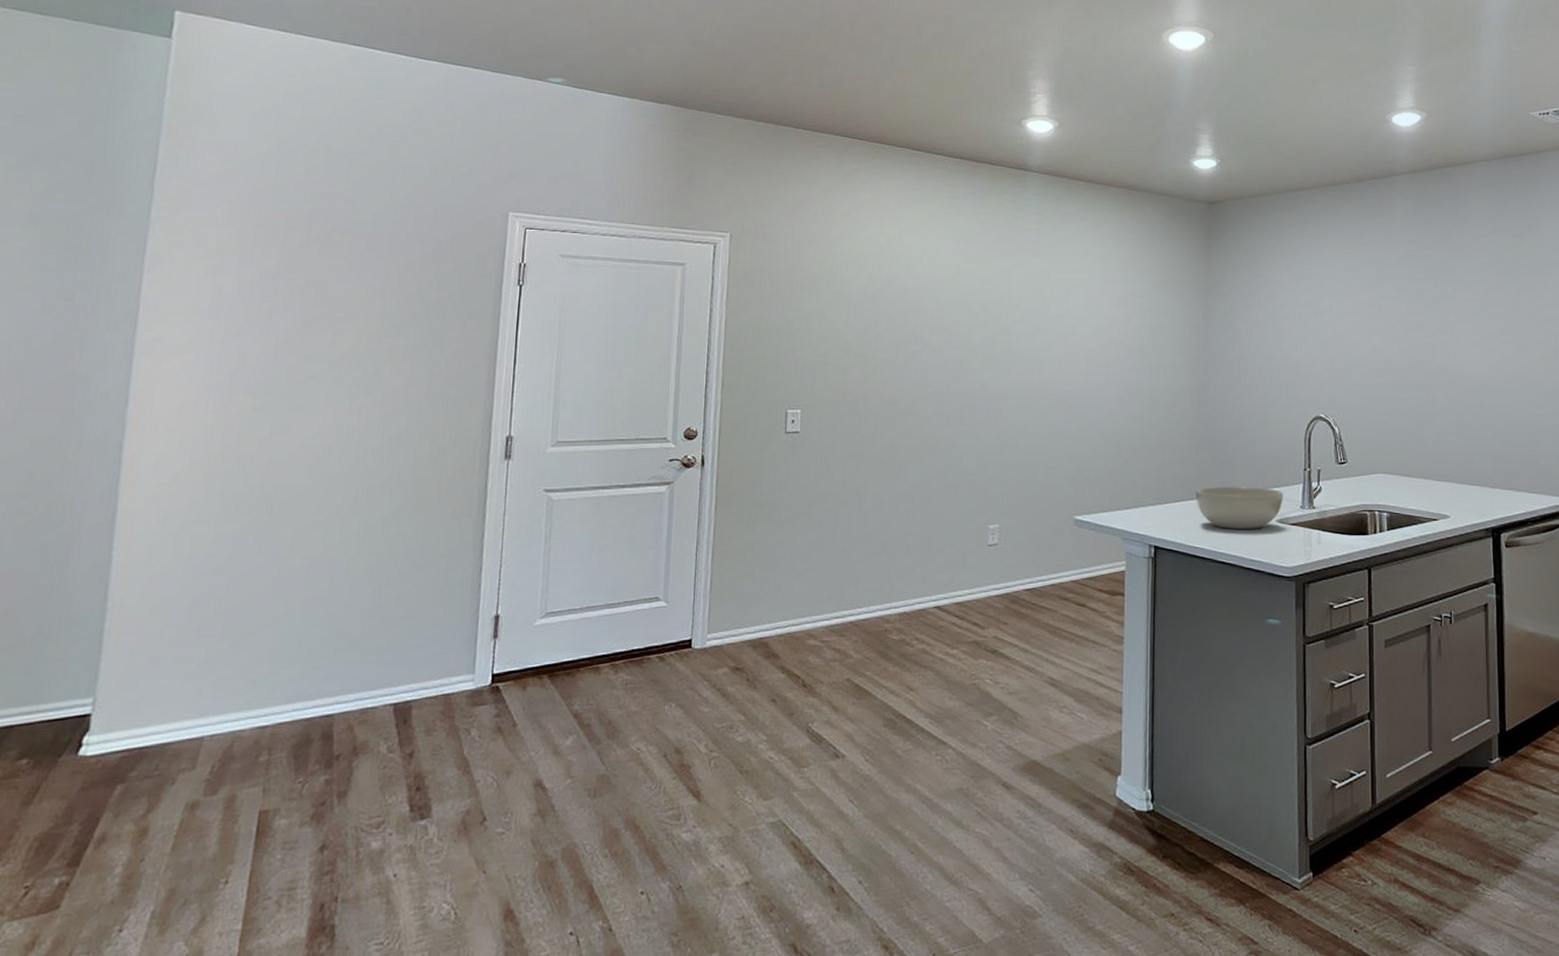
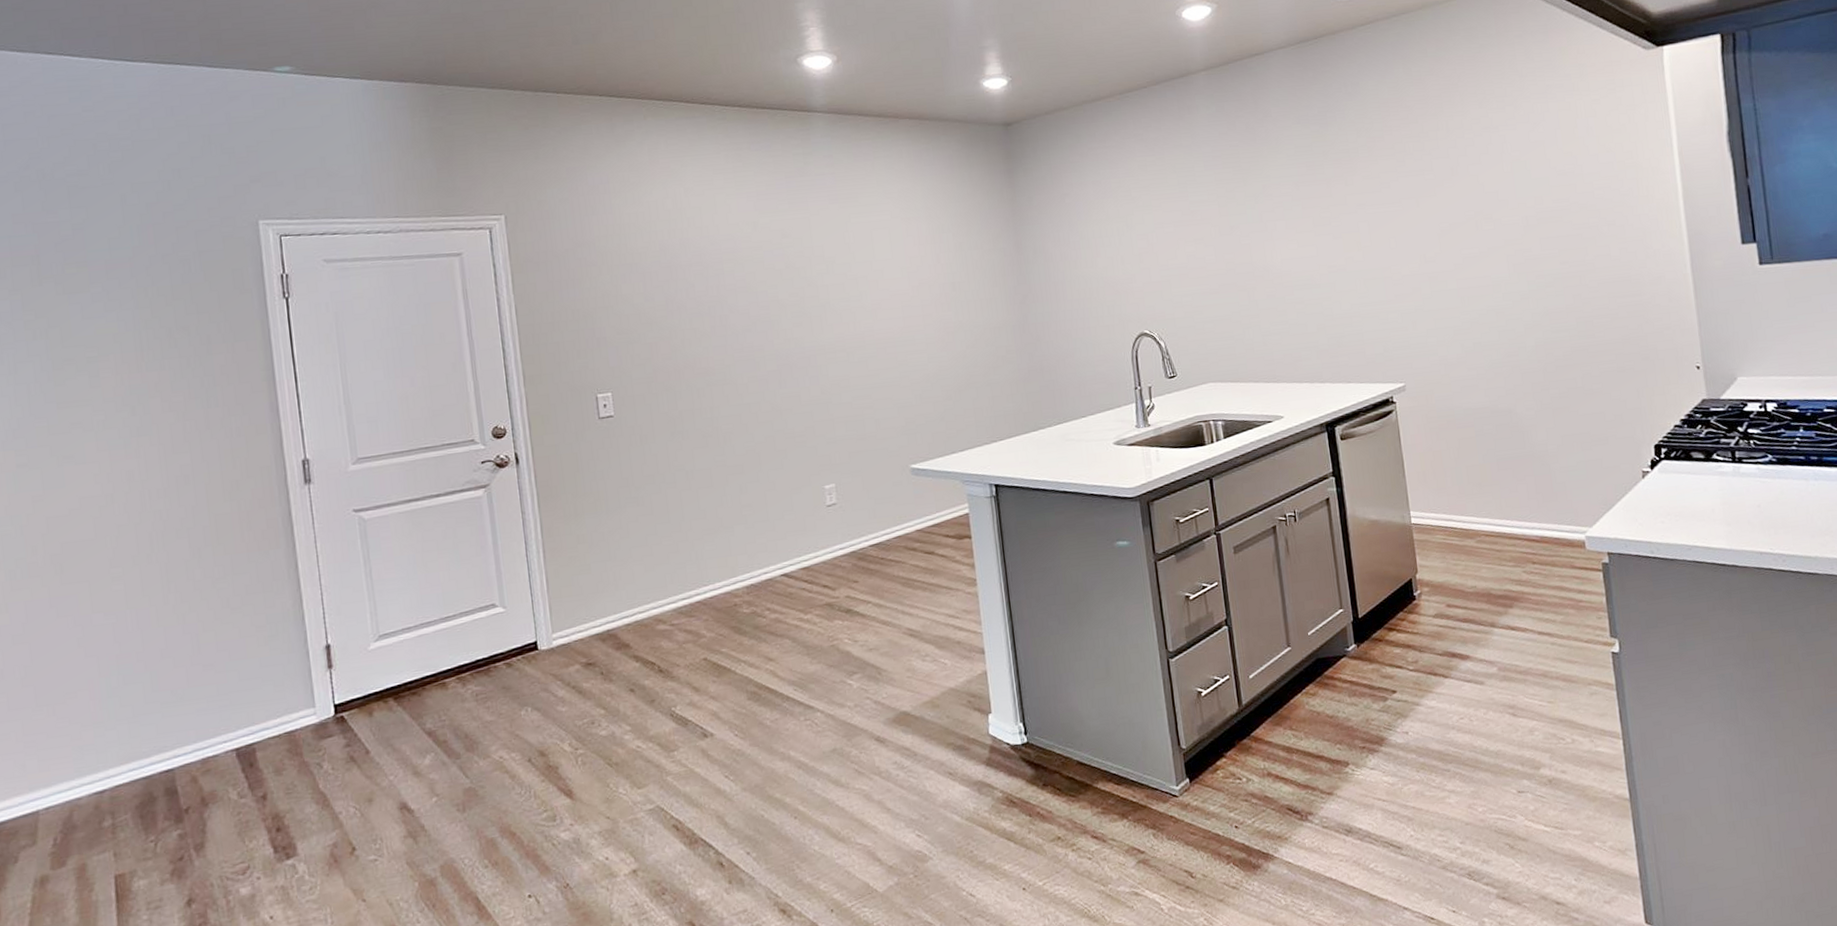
bowl: present [1196,486,1284,529] -> none [1029,412,1118,458]

